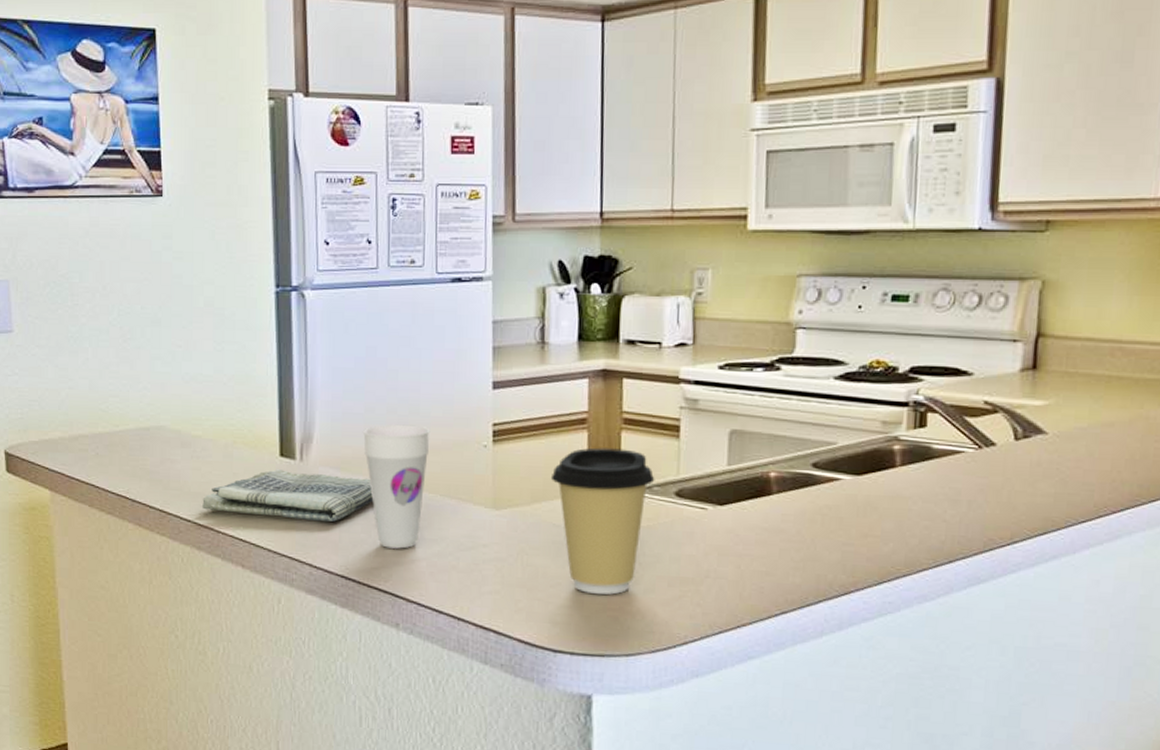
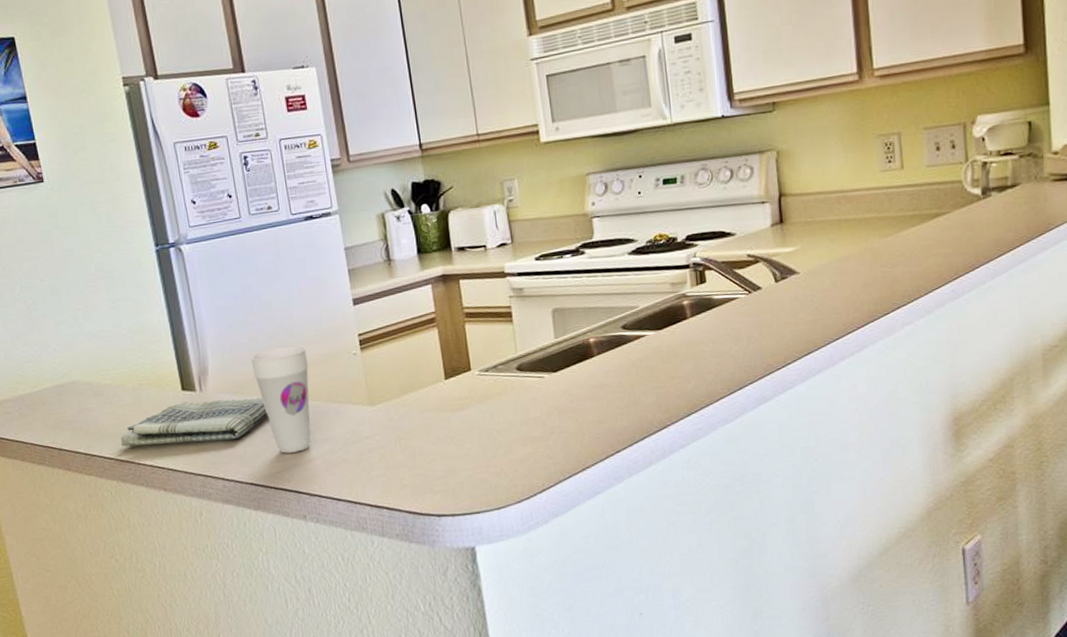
coffee cup: present [550,447,655,595] -> none [413,338,499,463]

